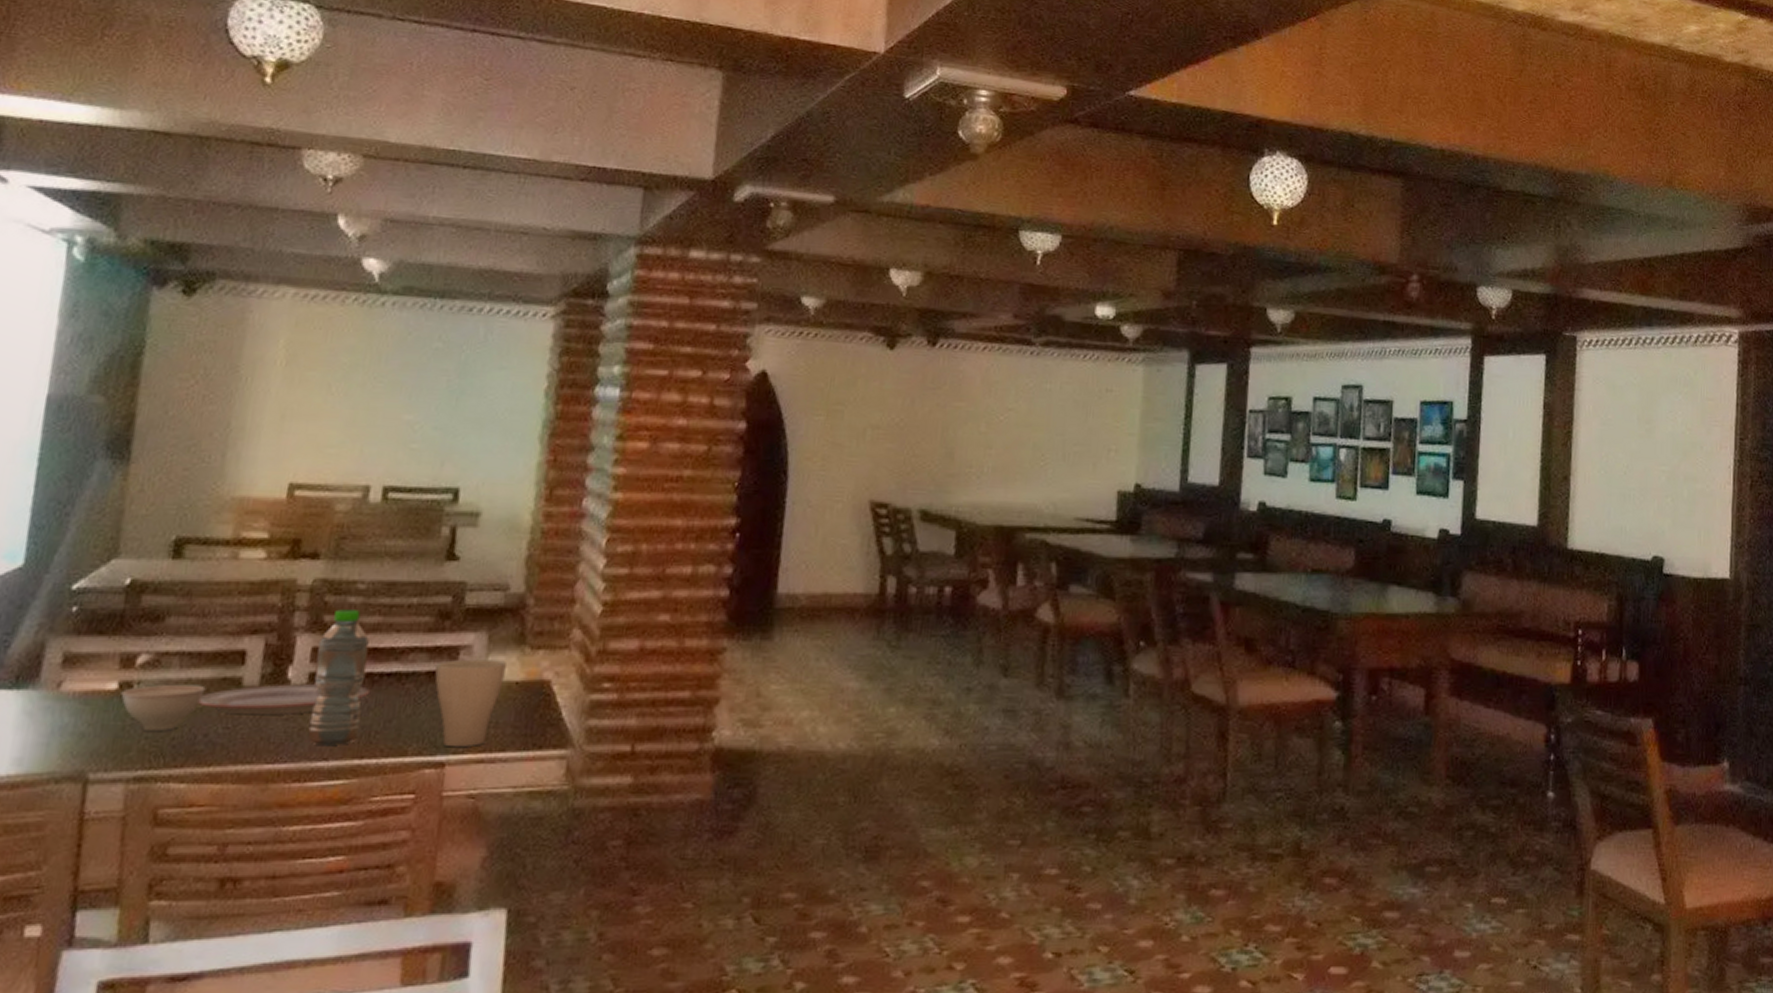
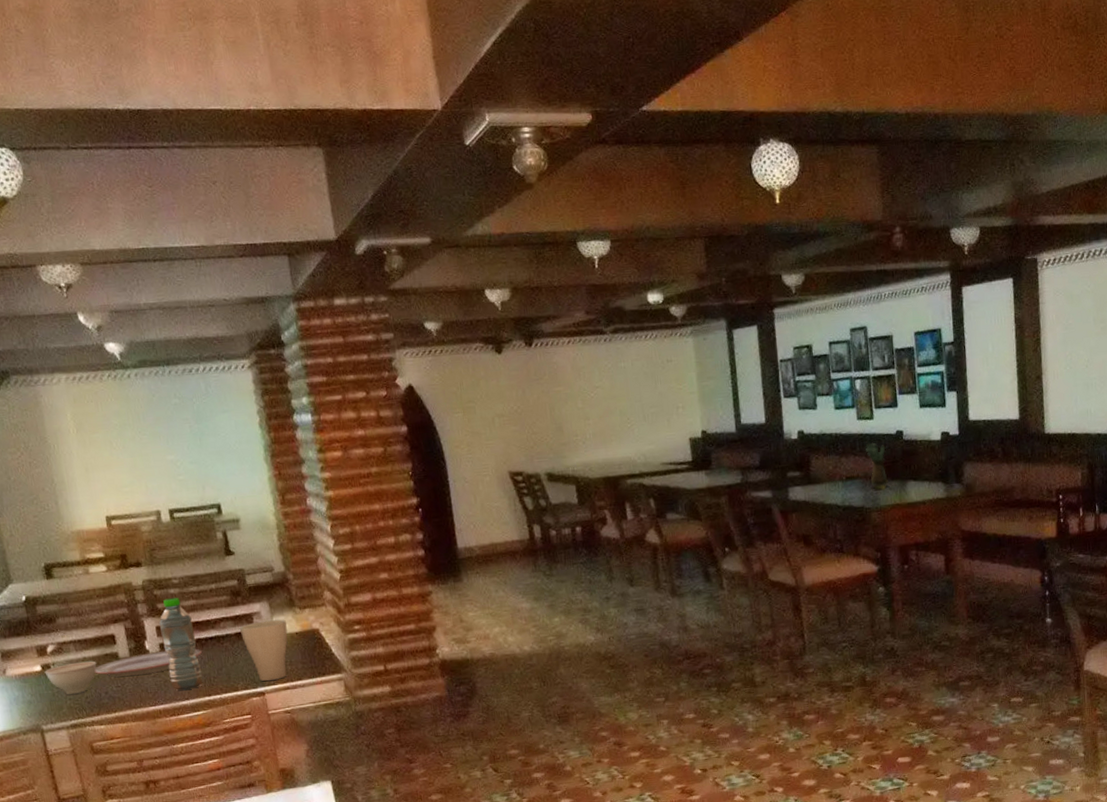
vase: none [1341,527,1367,594] -> present [865,441,888,491]

